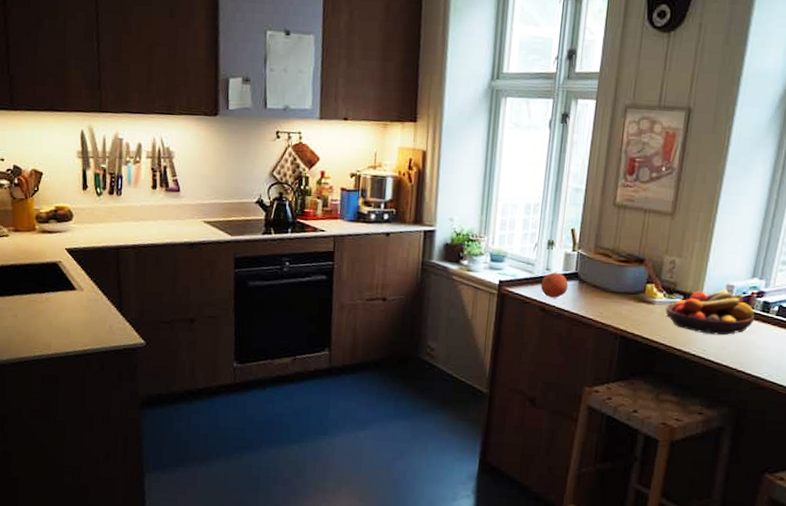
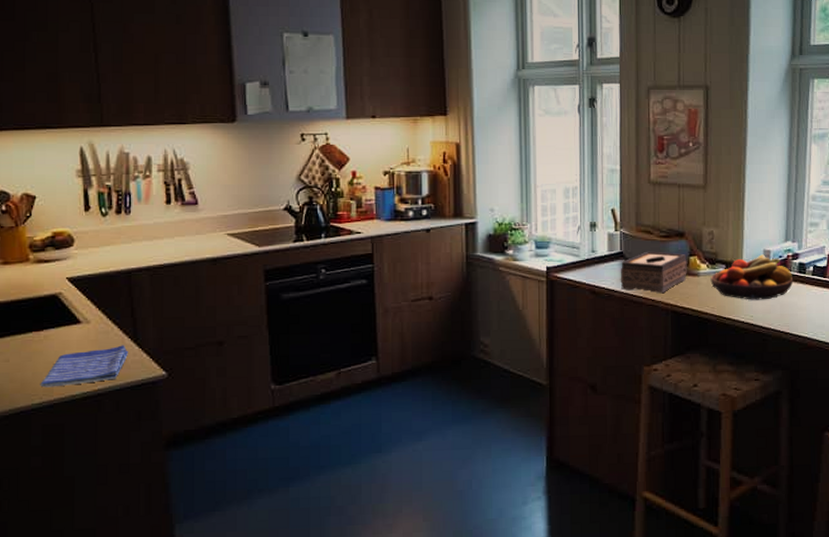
dish towel: none [41,313,114,344] -> present [40,345,128,388]
fruit: present [540,271,569,298] -> none [588,253,615,279]
tissue box: none [571,274,644,318] -> present [620,251,687,294]

